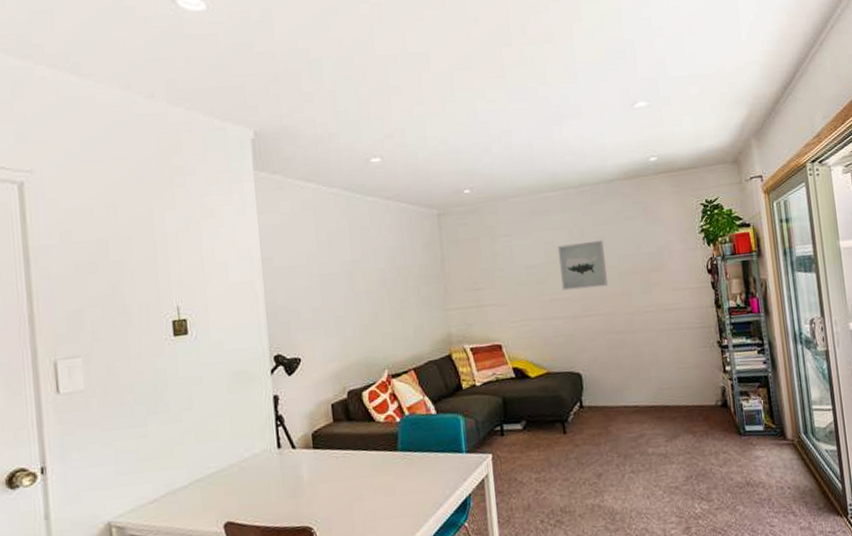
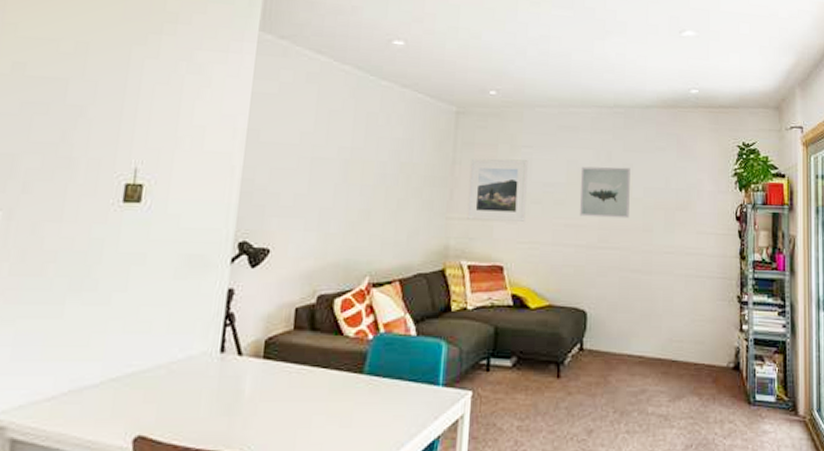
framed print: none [457,248,514,308] -> present [467,158,528,222]

